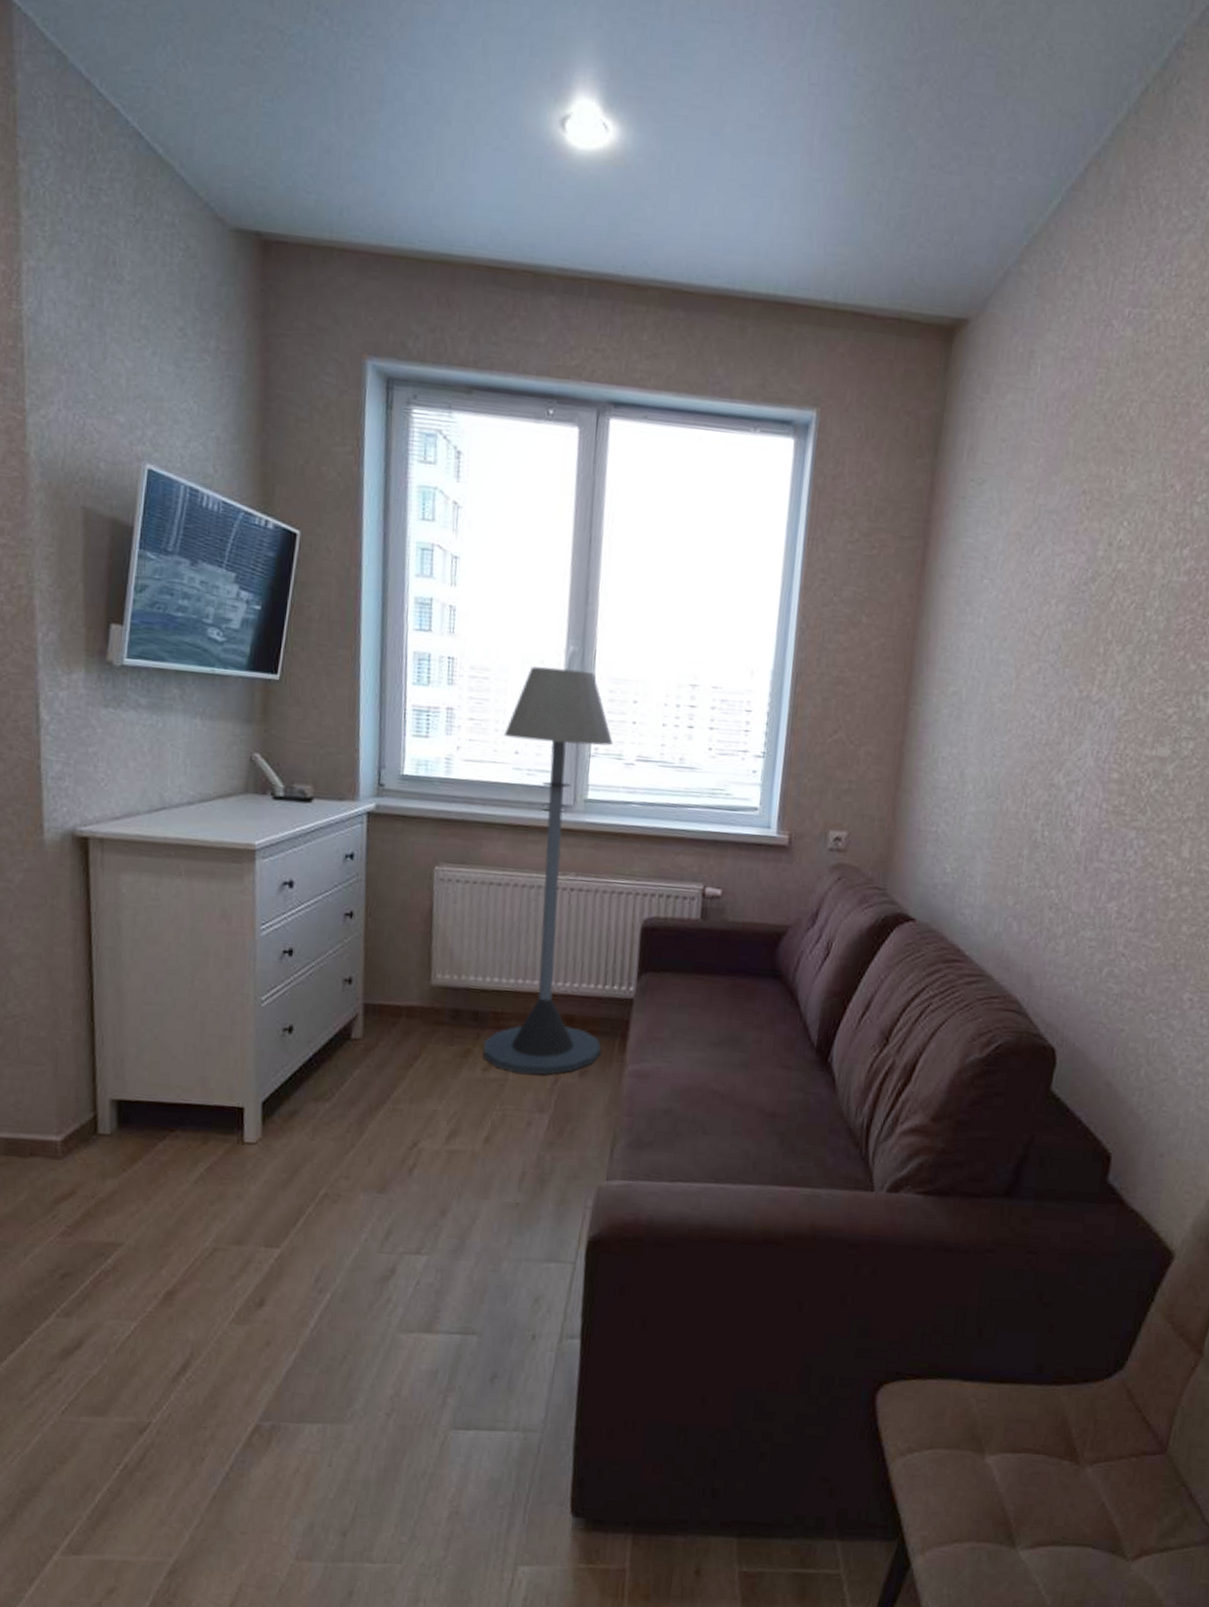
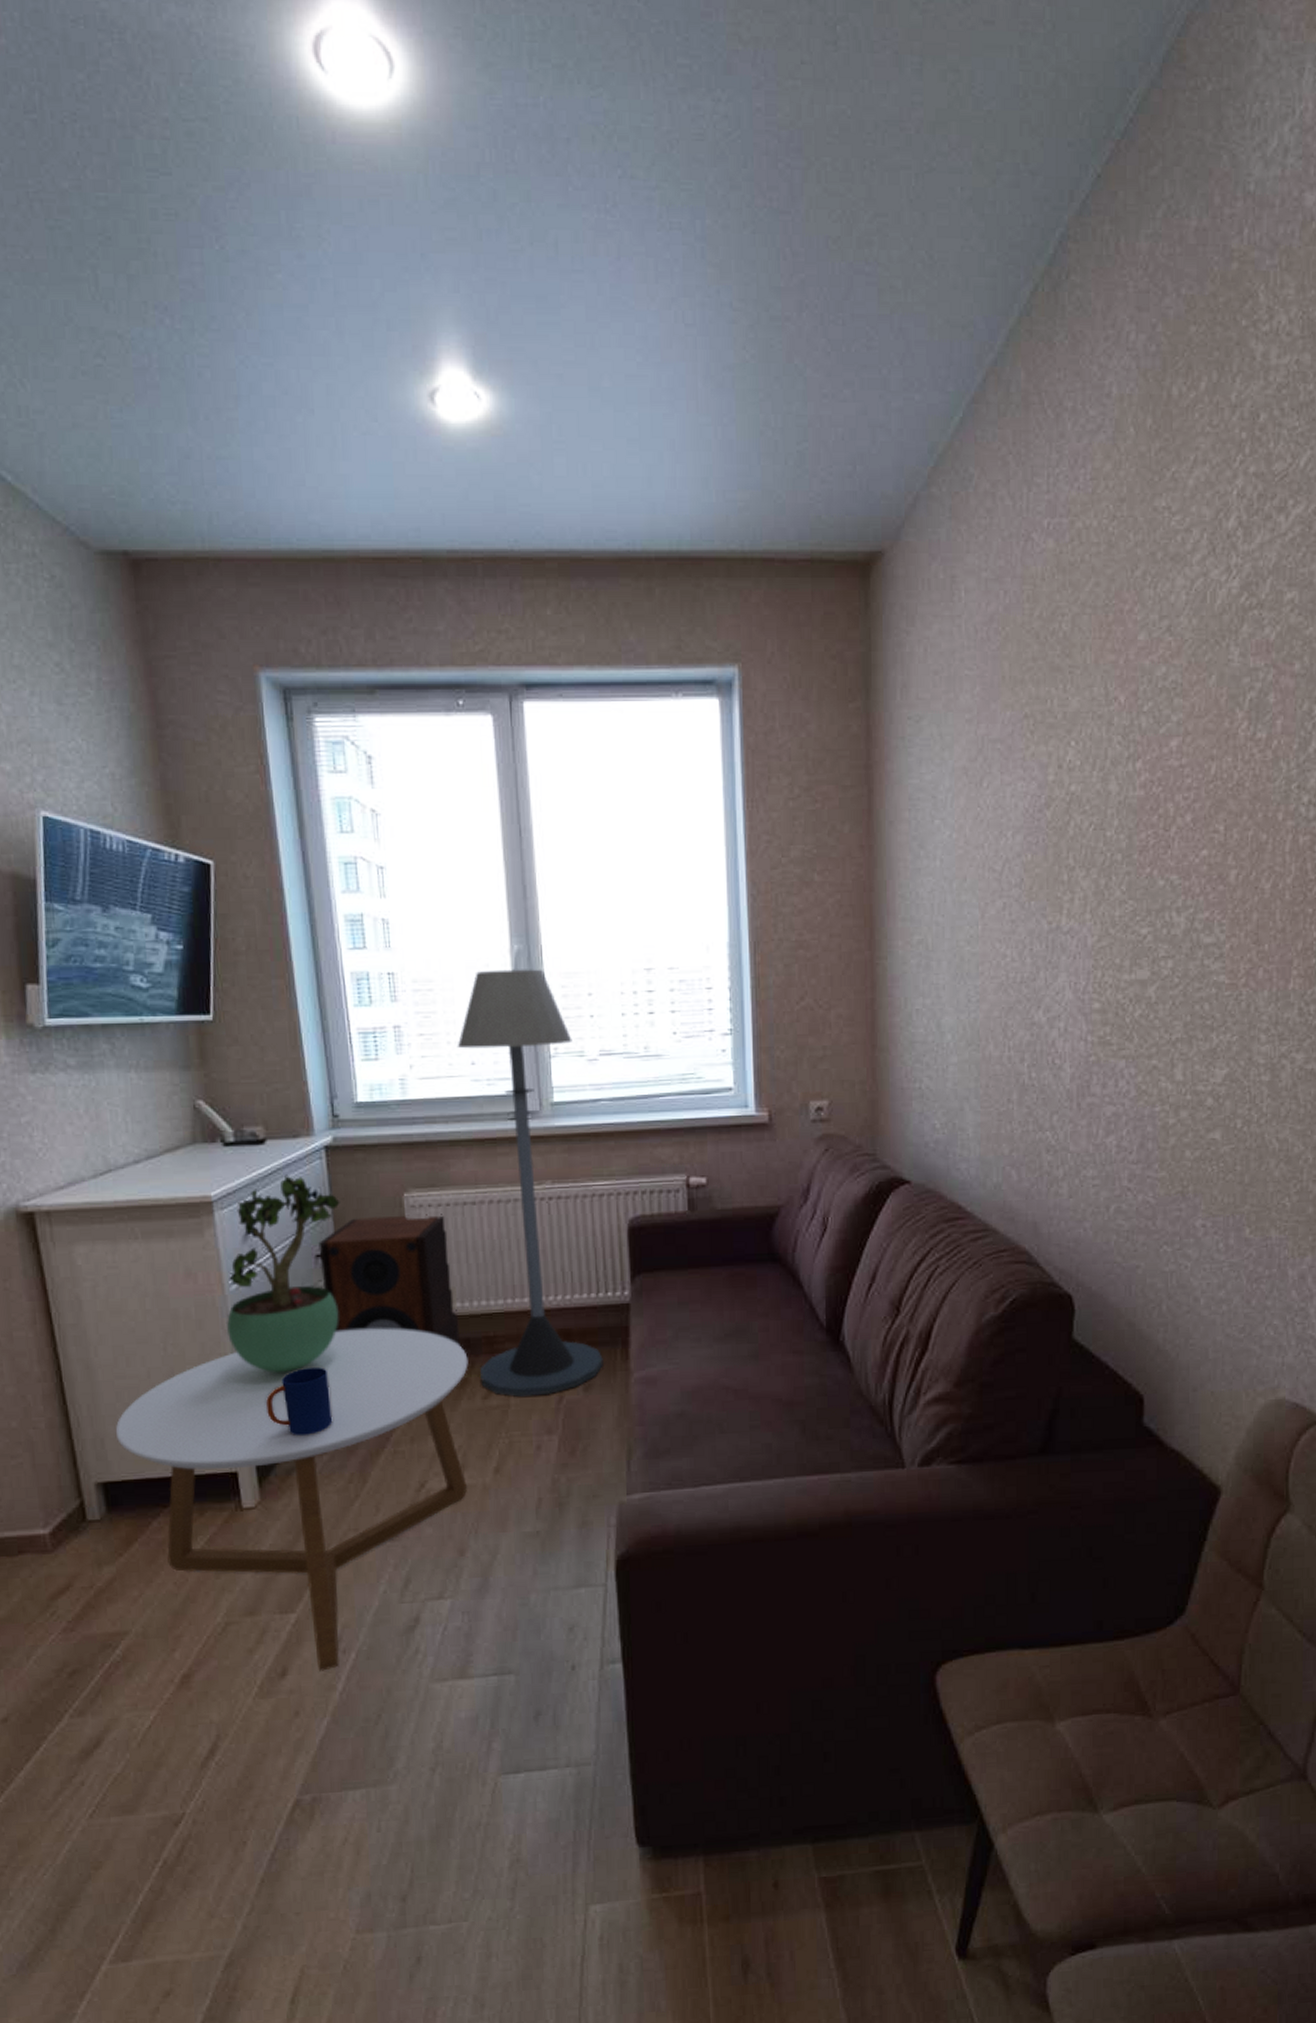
coffee table: none [135,987,474,1307] -> present [115,1328,468,1671]
potted plant: none [252,834,375,1020] -> present [227,1174,340,1372]
mug: none [278,1018,342,1082] -> present [265,1366,333,1436]
speaker: none [347,883,471,1018] -> present [318,1214,460,1347]

